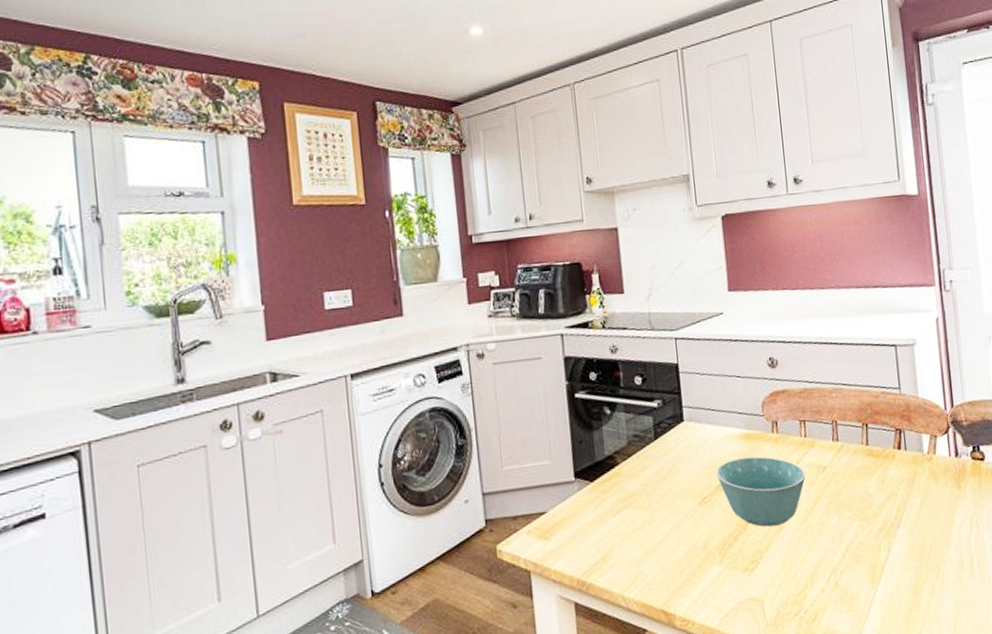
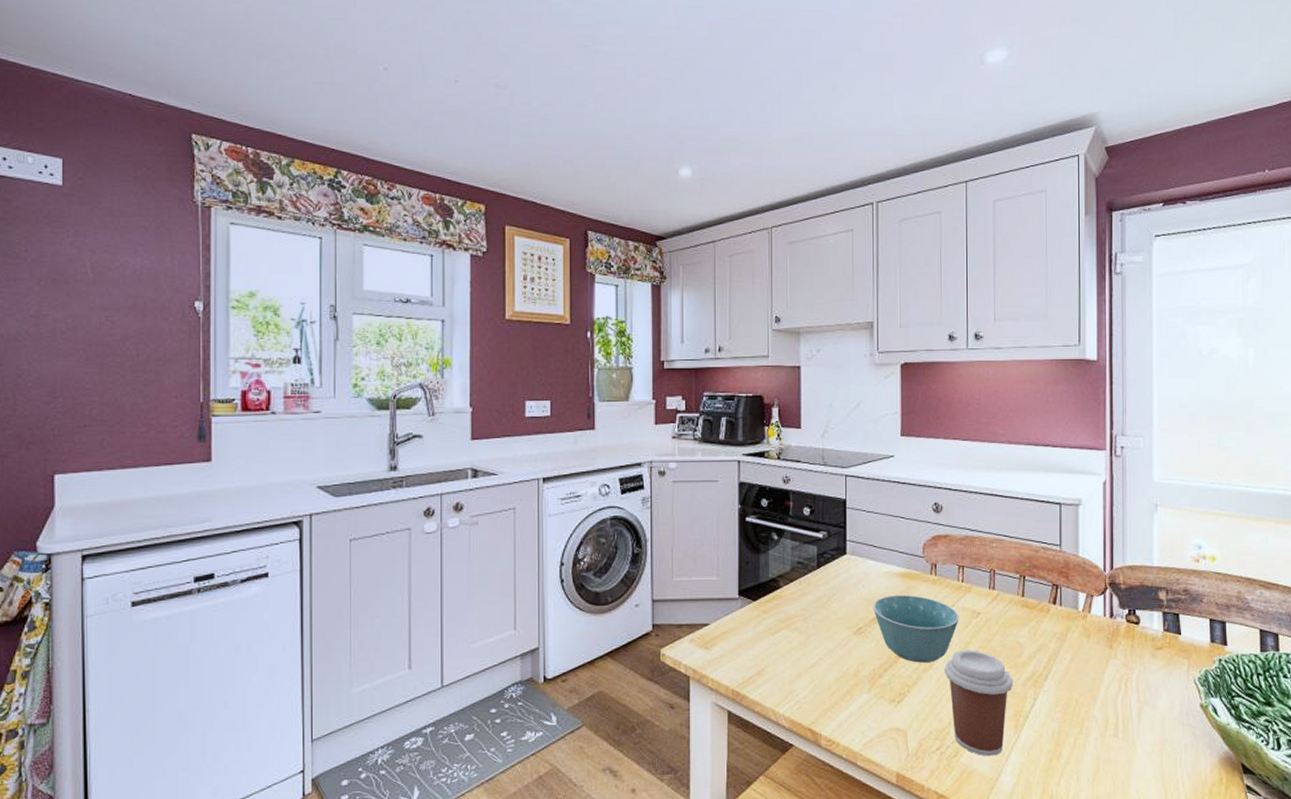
coffee cup: none [795,506,866,616] -> present [945,650,1013,756]

